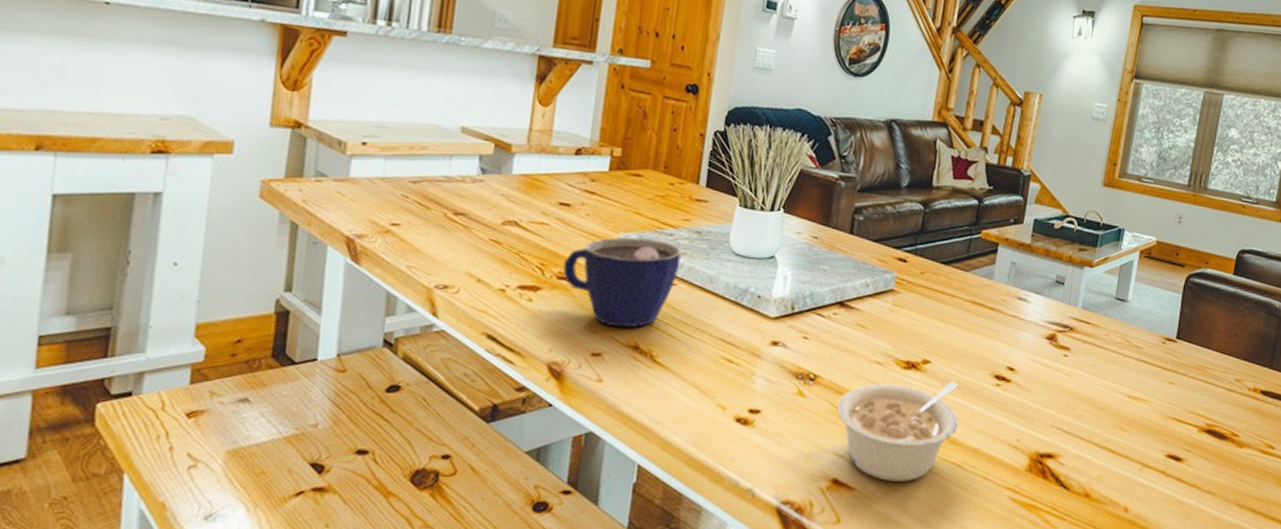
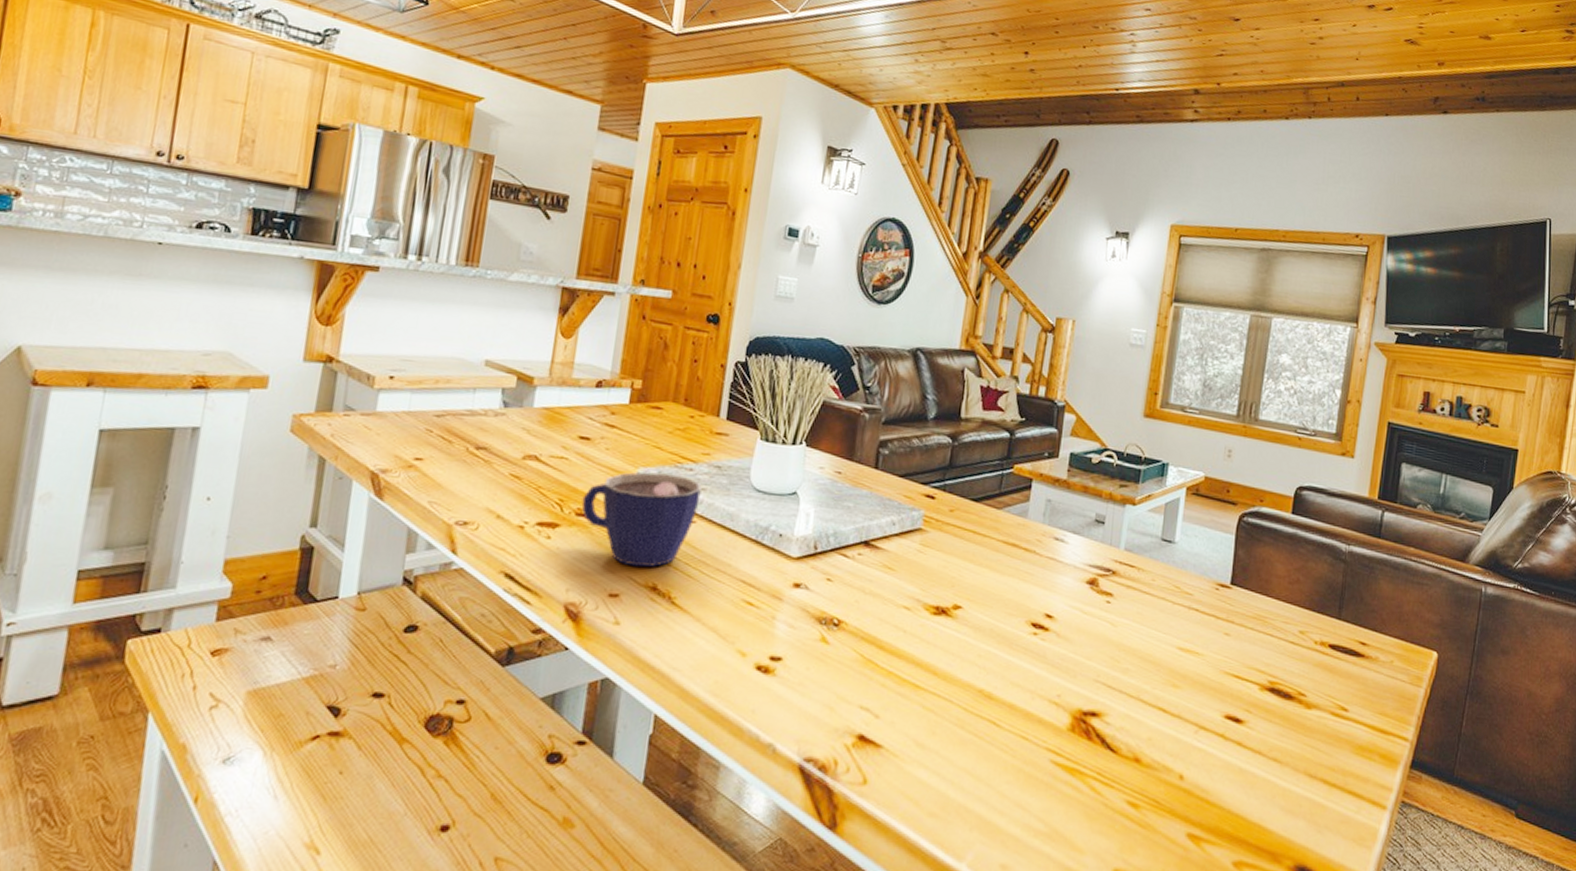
legume: present [836,382,958,482] -> none [861,629,993,740]

